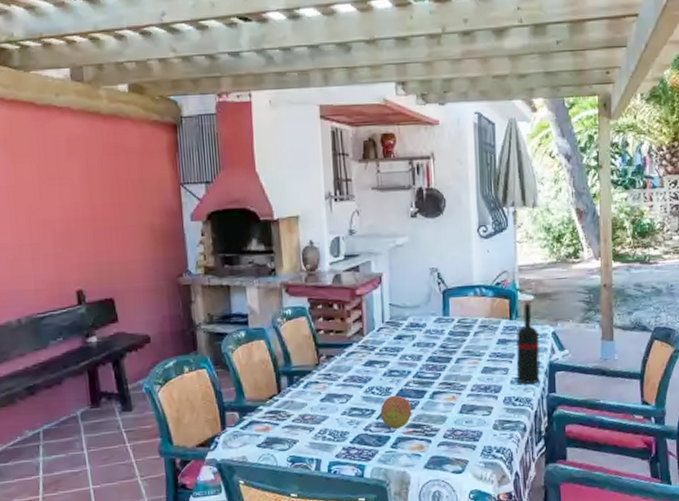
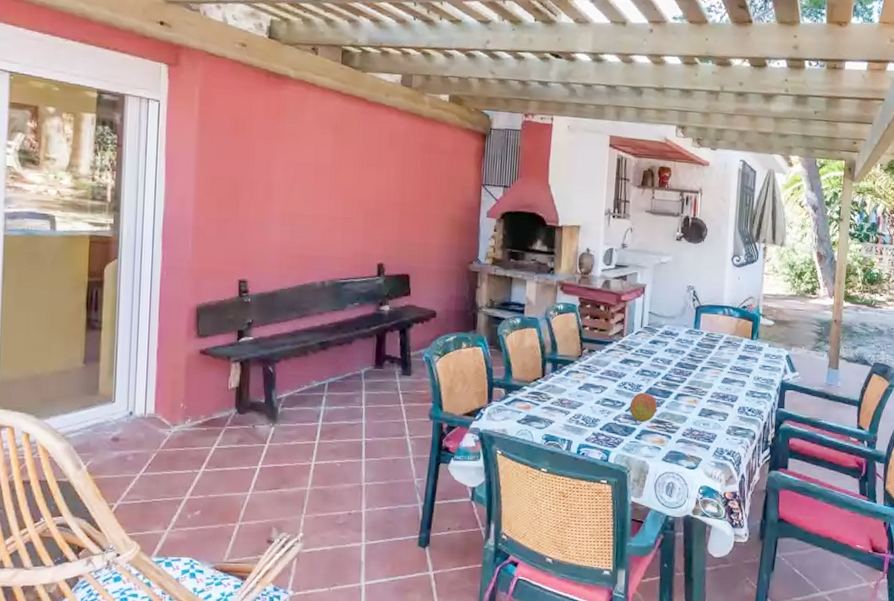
wine bottle: present [516,300,540,384] -> none [751,325,775,397]

